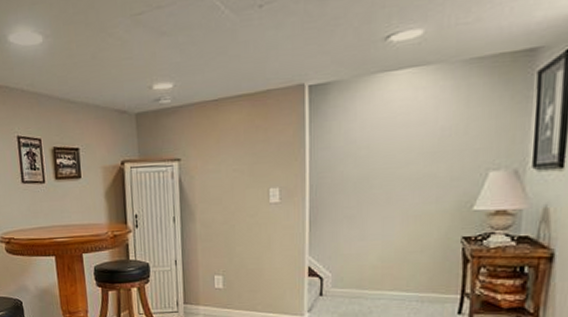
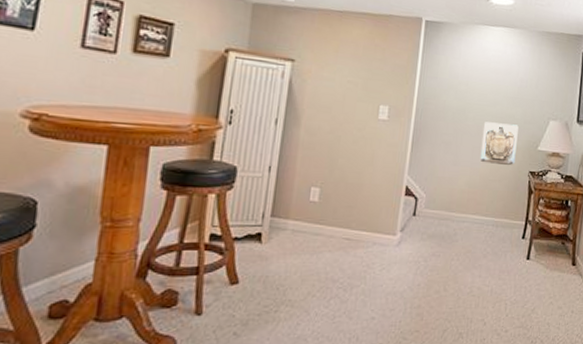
wall sculpture: none [393,184,443,234] -> present [480,122,519,166]

